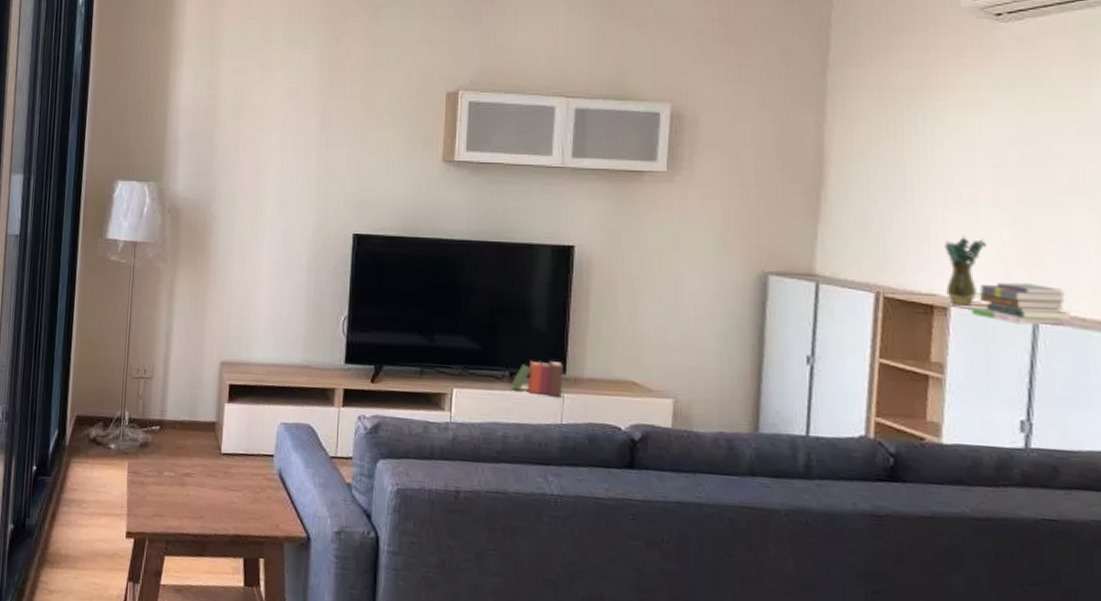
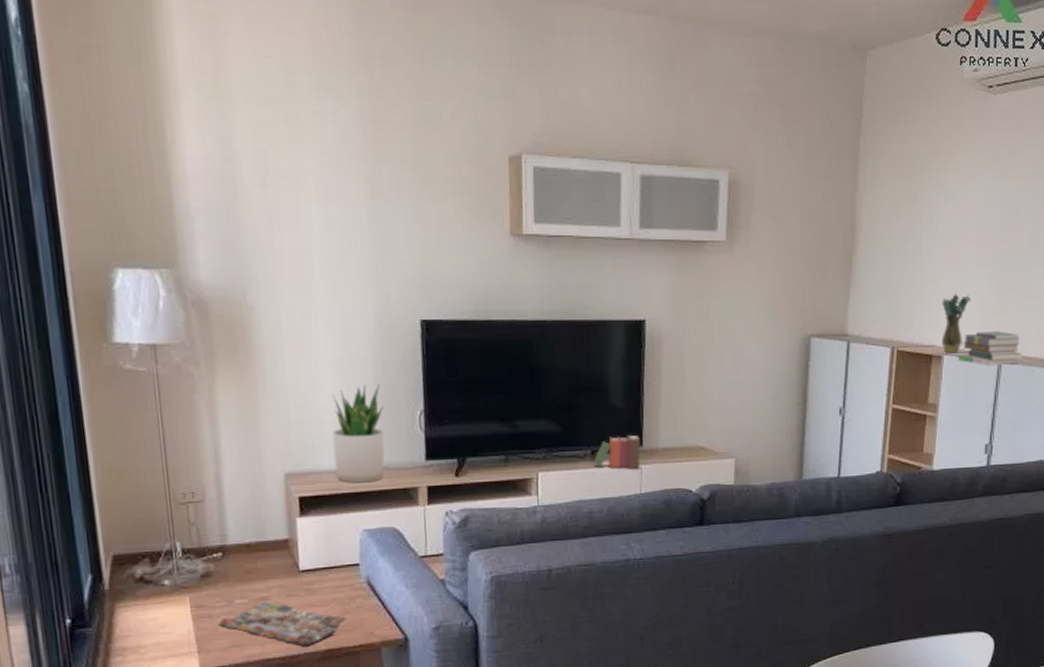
magazine: none [147,478,256,528] -> present [218,602,346,647]
planter: none [263,288,312,379] -> present [332,384,385,483]

